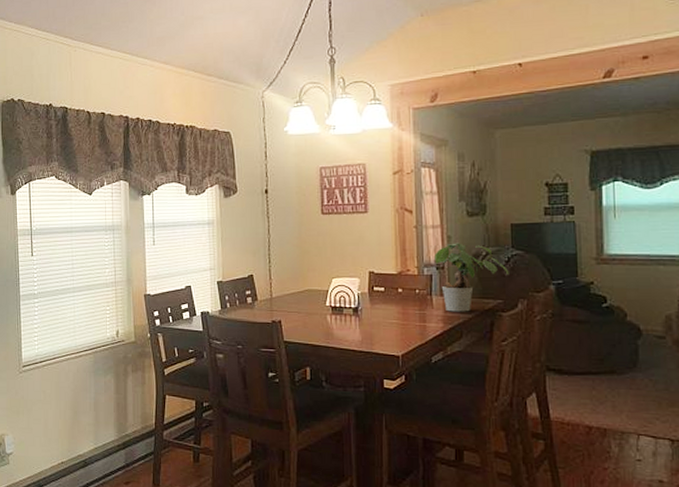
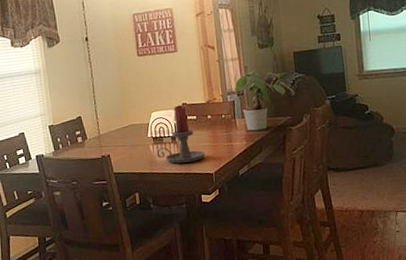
candle holder: none [334,273,392,340] -> present [156,105,206,164]

